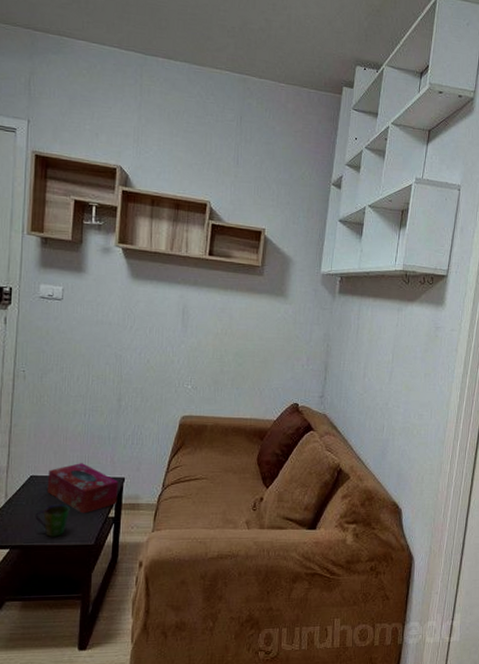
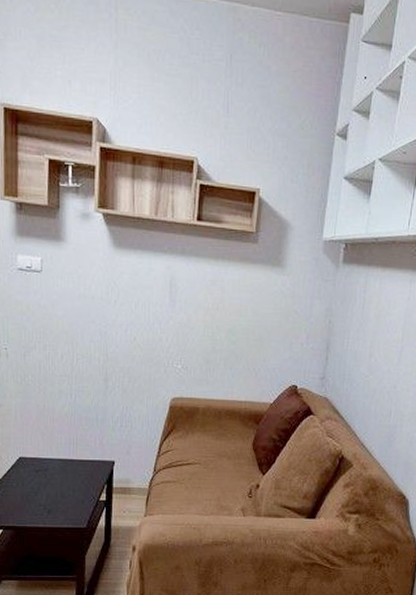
cup: present [35,504,70,537] -> none [26,486,61,519]
tissue box: present [47,463,119,514] -> none [36,445,109,497]

